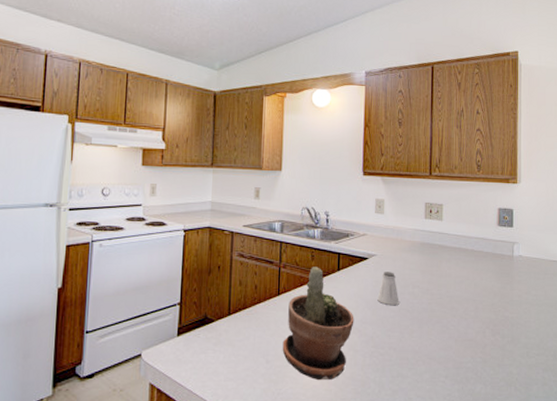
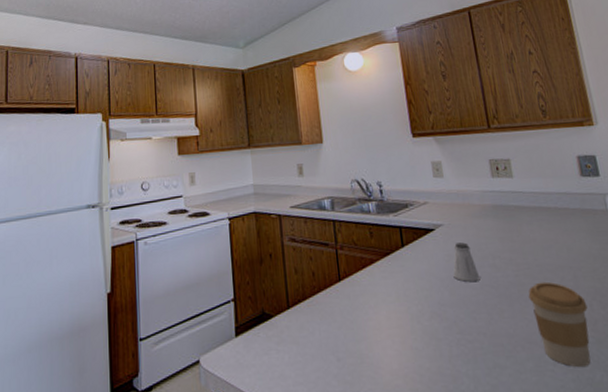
potted plant: present [282,267,354,381] -> none [352,244,431,379]
coffee cup: none [436,310,481,381] -> present [528,281,591,368]

